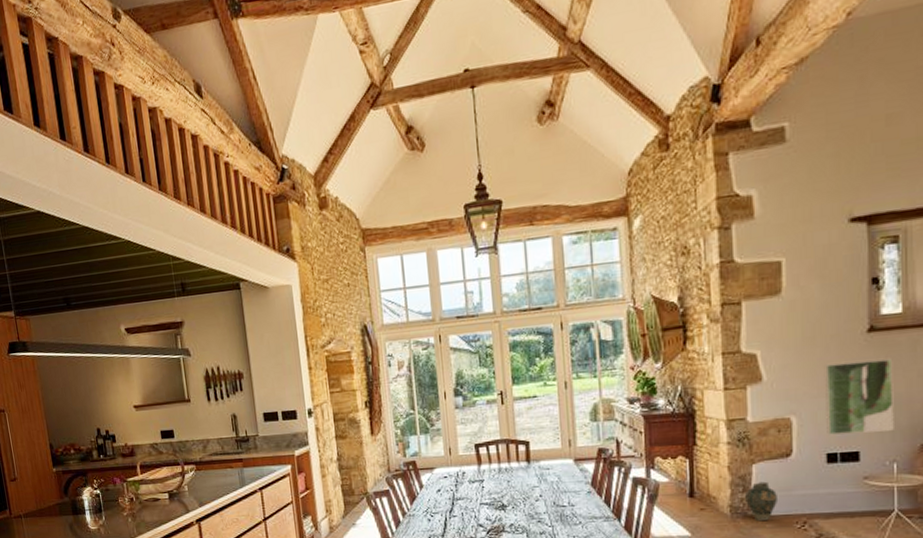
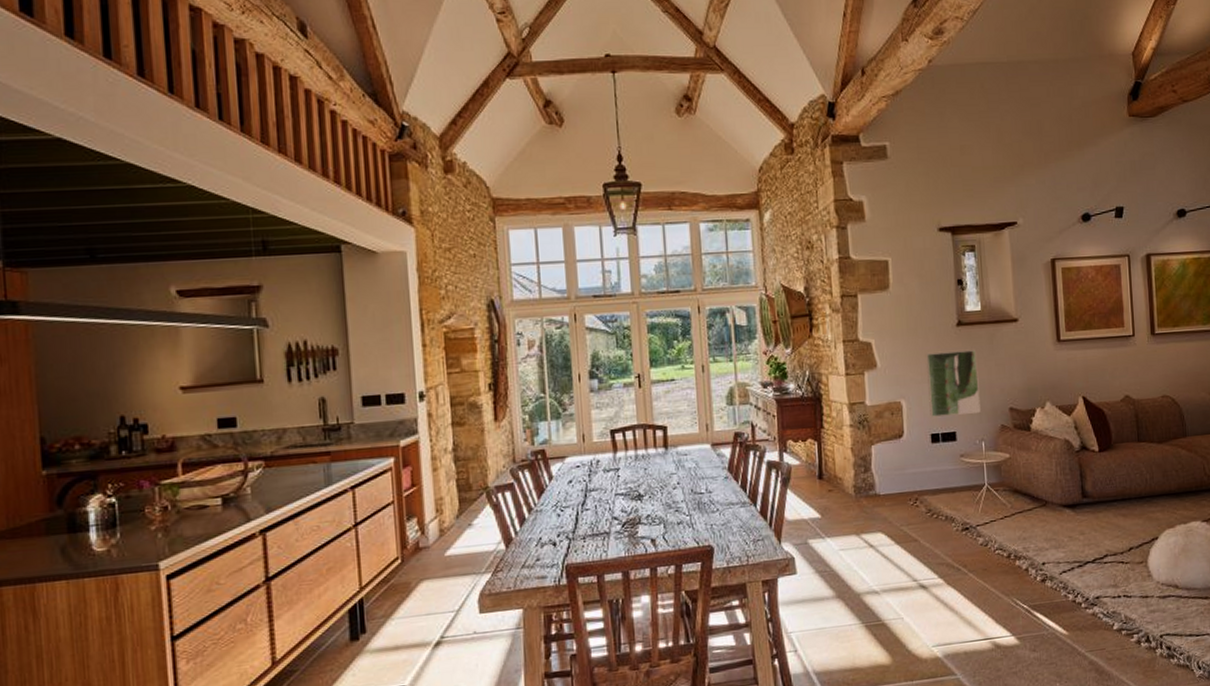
vase: present [745,481,777,522] -> none [867,461,894,500]

